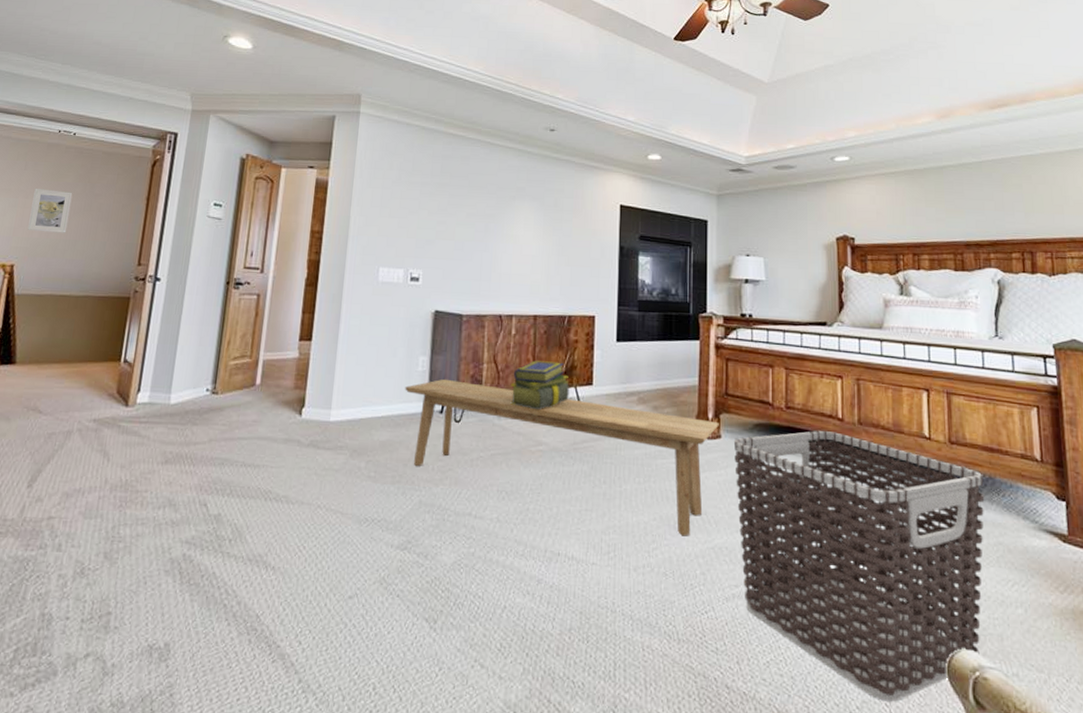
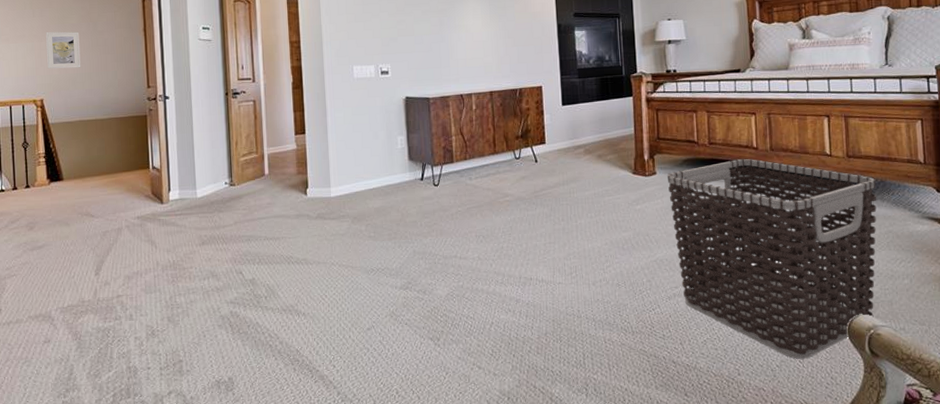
bench: present [405,378,719,537] -> none [389,152,654,255]
stack of books: present [510,360,569,410] -> none [476,128,527,169]

